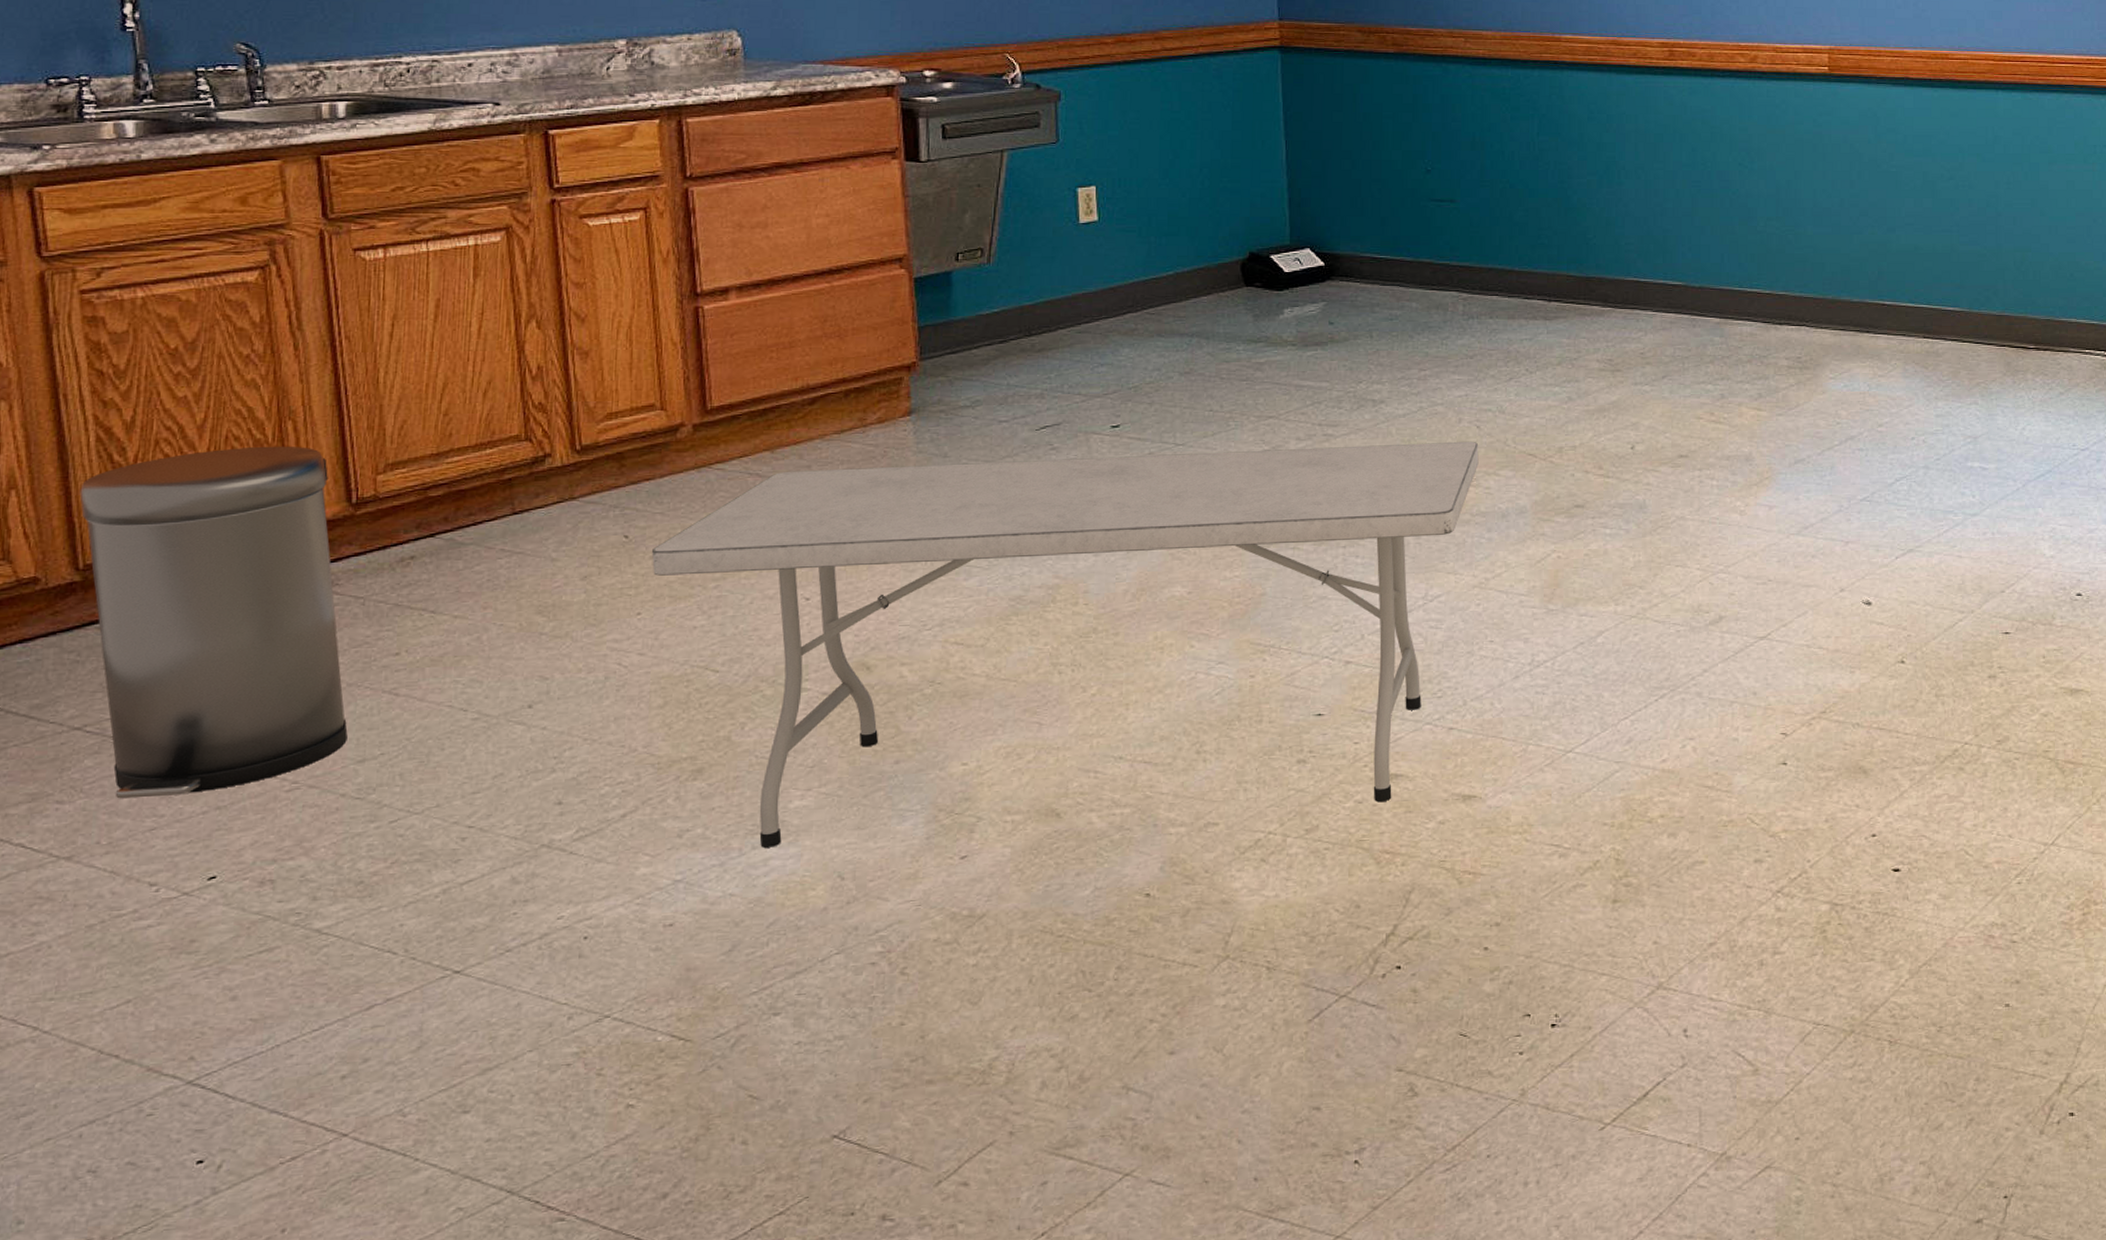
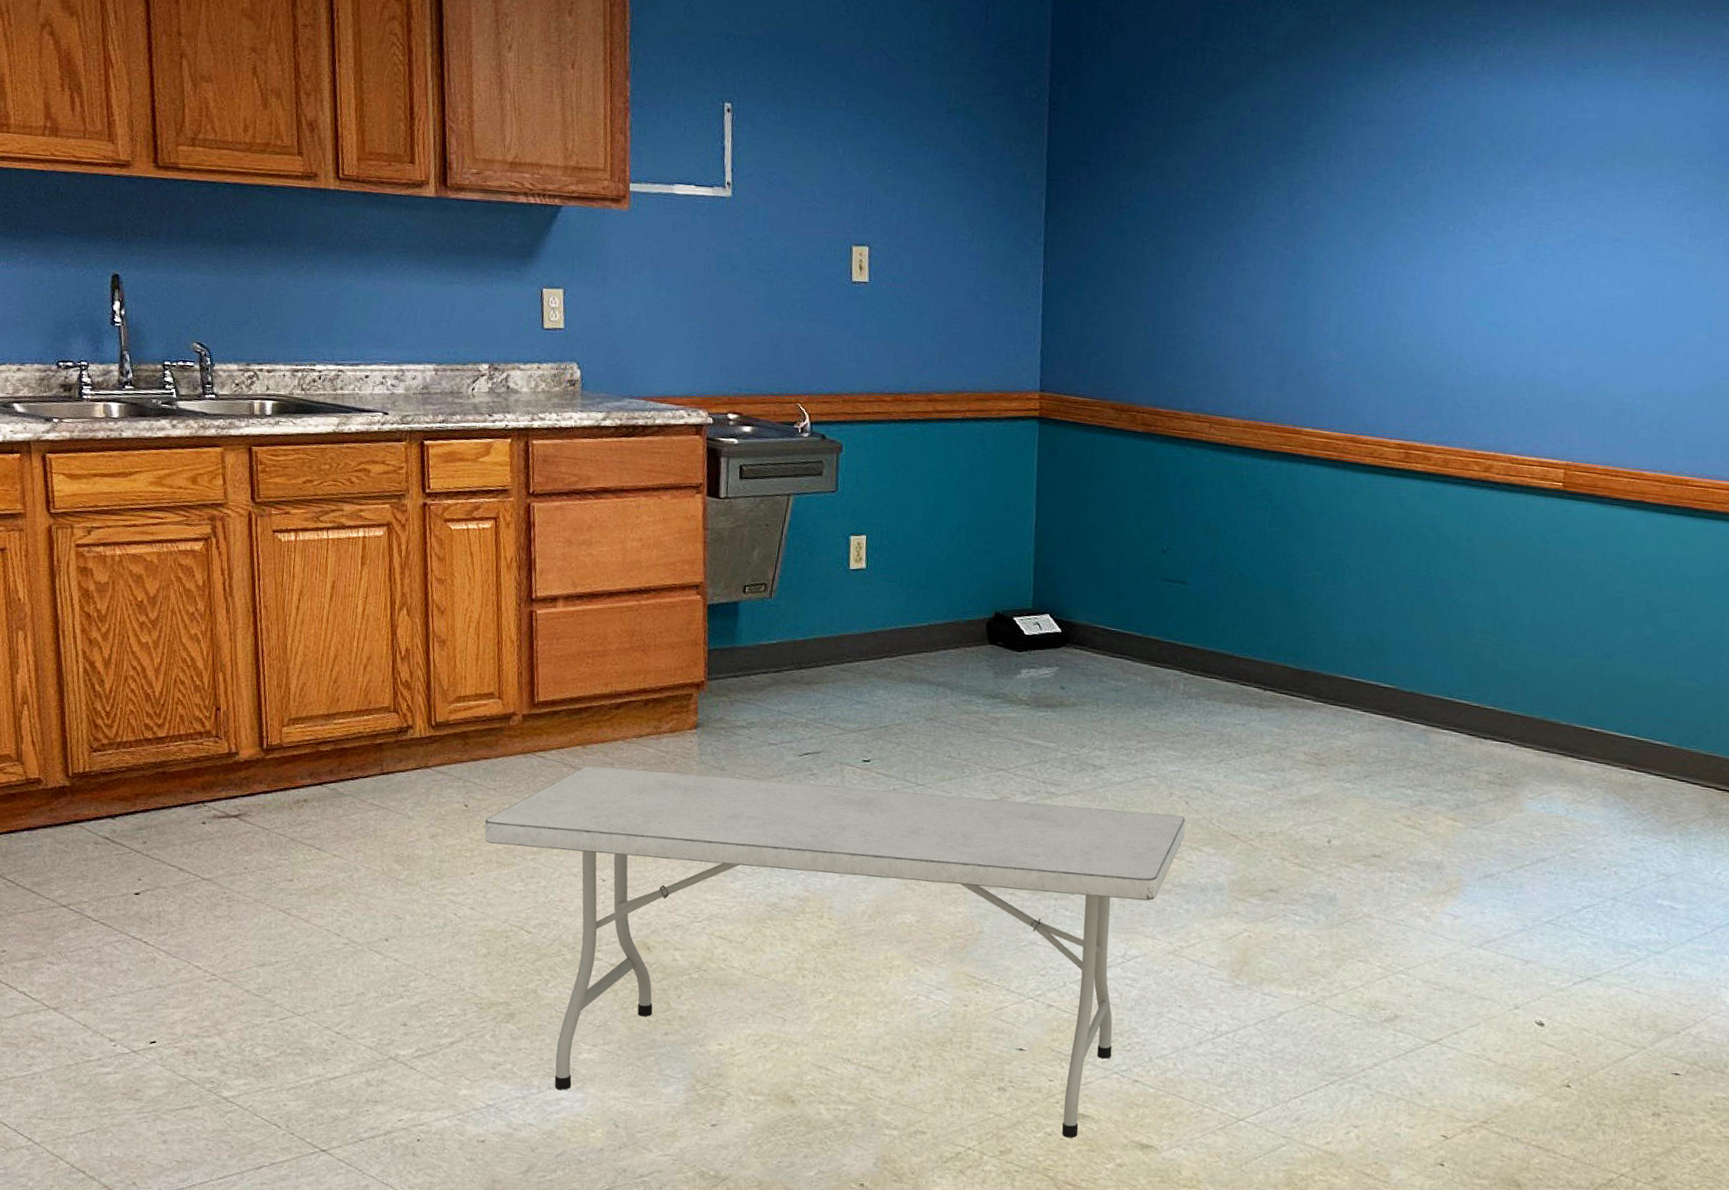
pedal bin: present [79,446,348,799] -> none [71,690,253,972]

